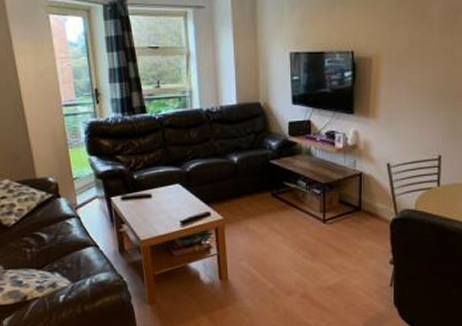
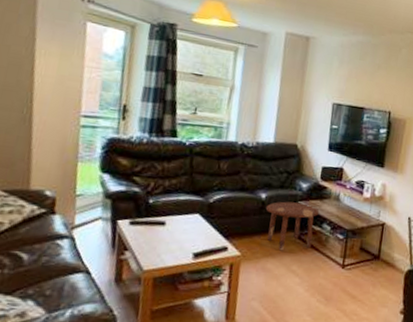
side table: none [239,162,293,211] -> present [265,201,320,251]

